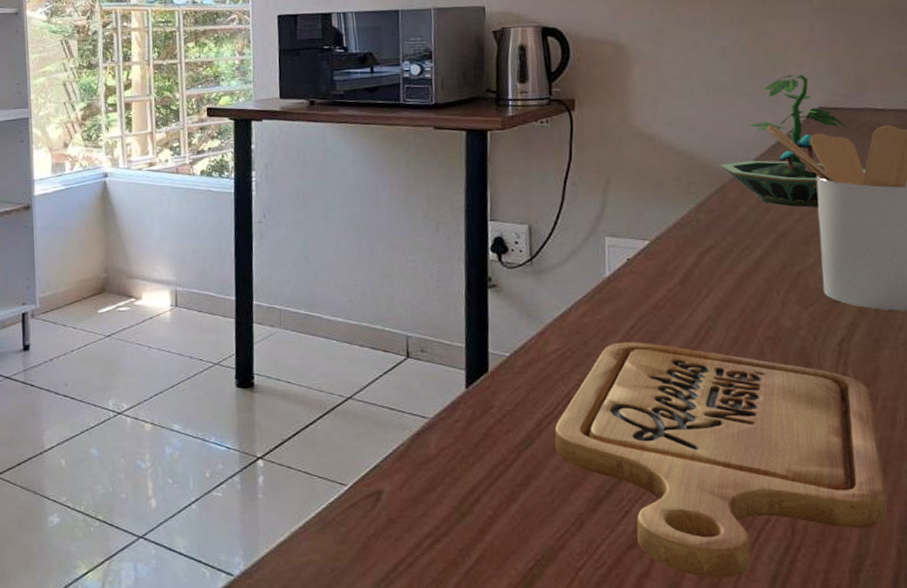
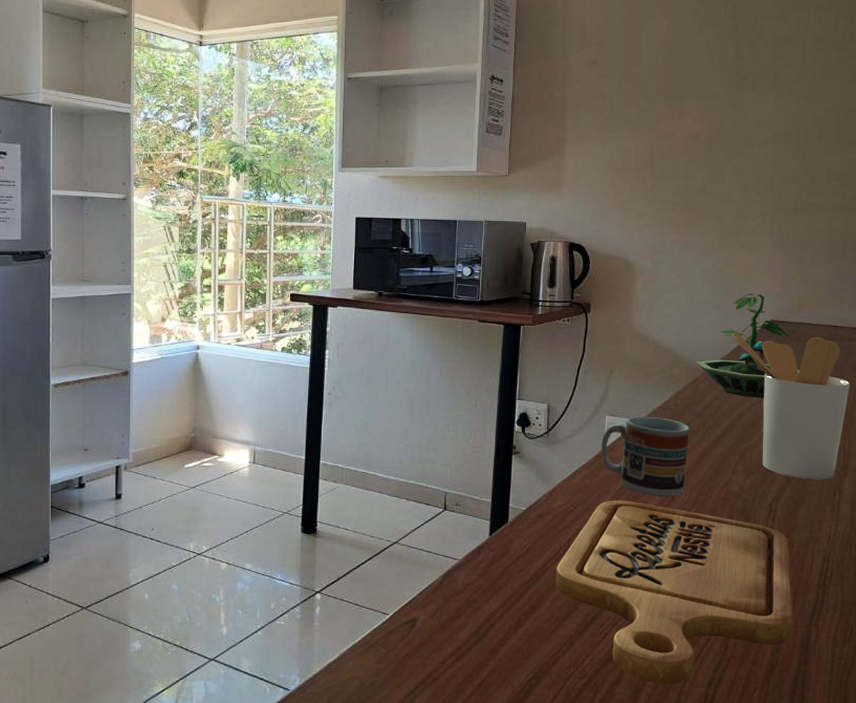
cup: none [601,235,720,338] -> present [601,416,690,498]

